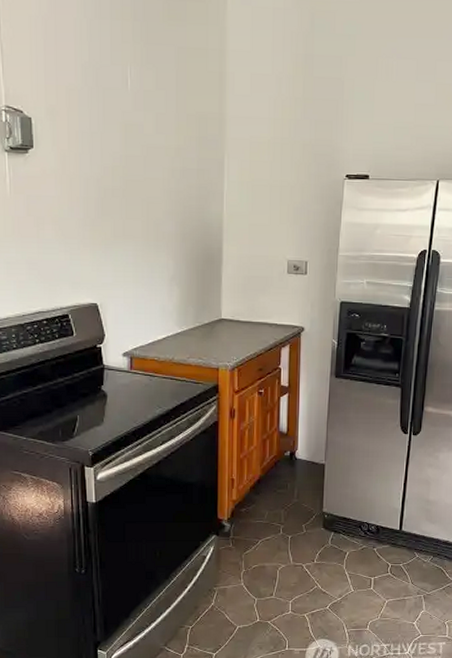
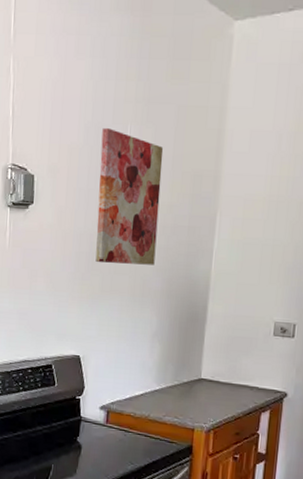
wall art: none [101,69,166,209] -> present [95,128,164,265]

